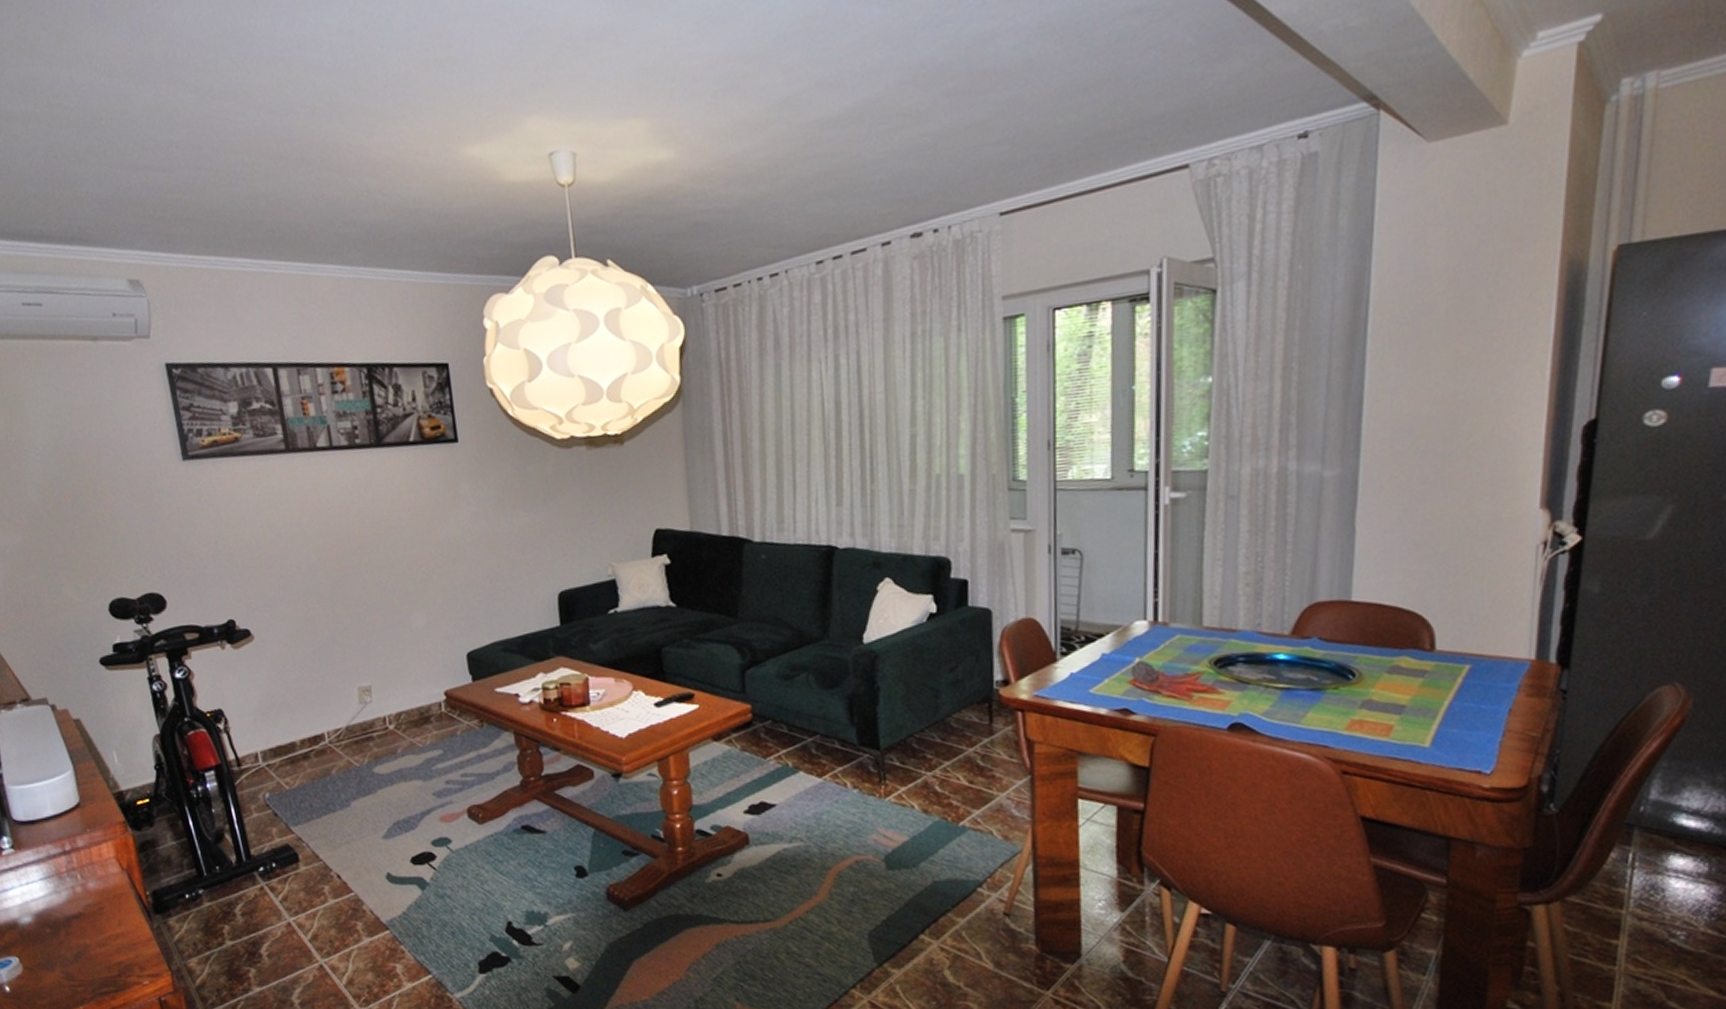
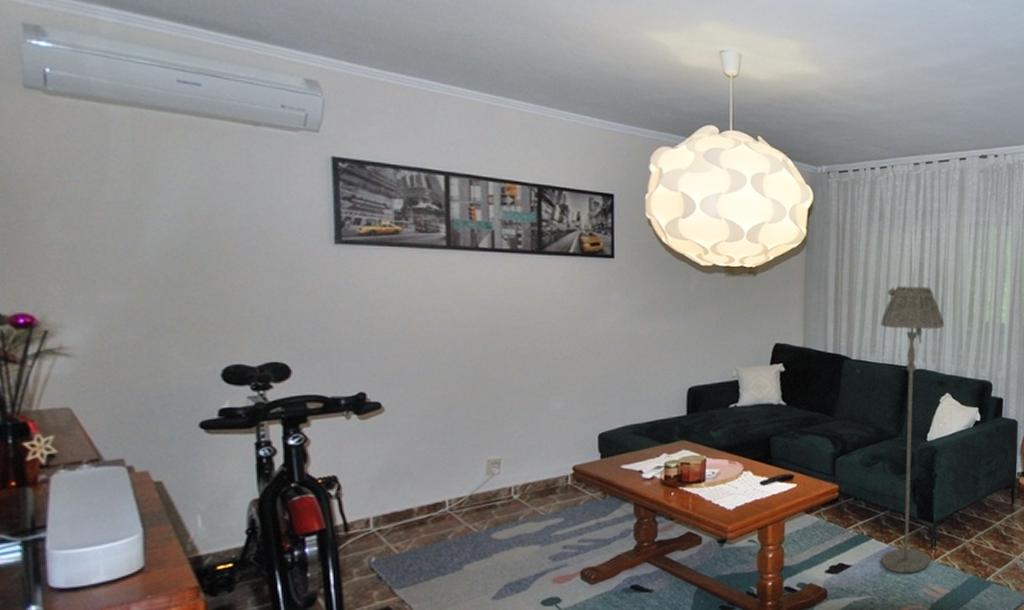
floor lamp: none [788,434,880,815] -> present [881,286,945,574]

